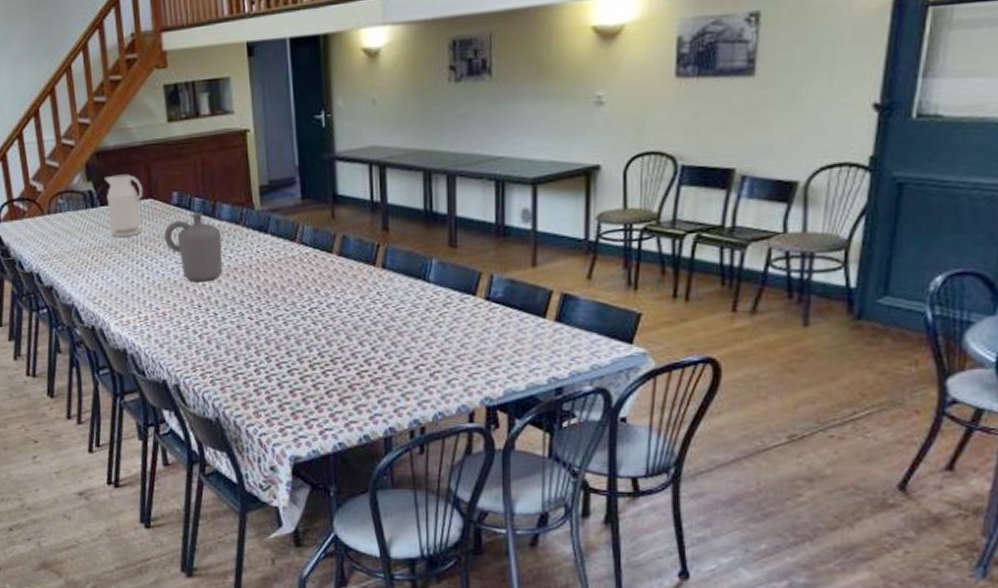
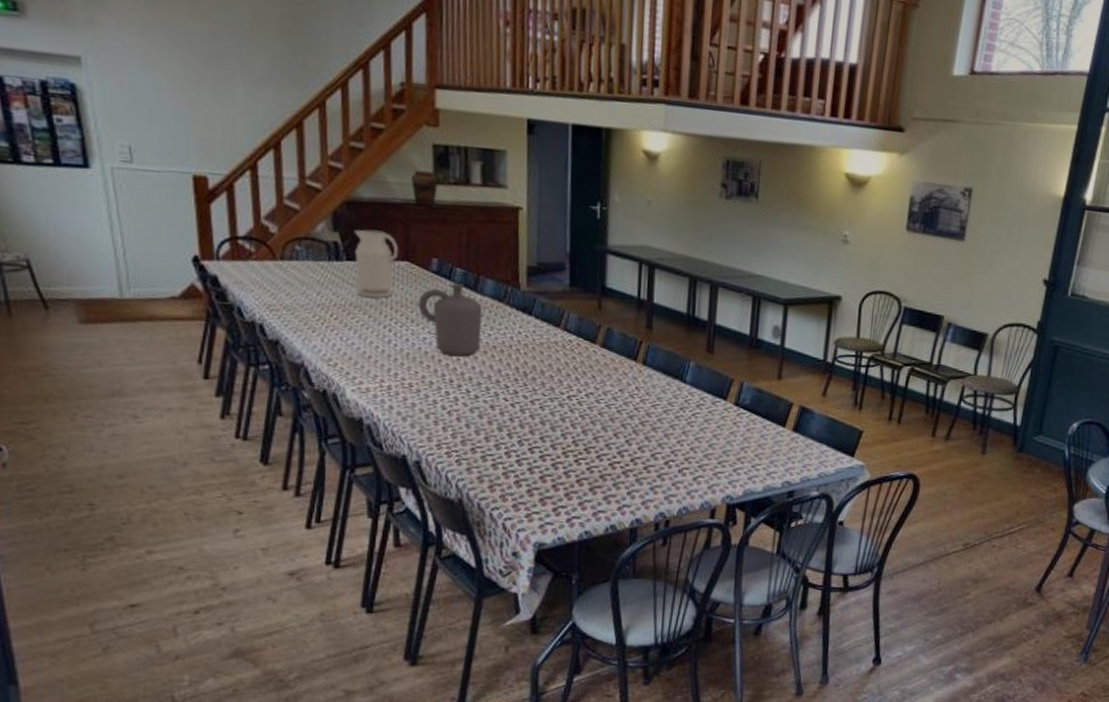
vase: none [148,111,172,145] -> present [411,170,438,207]

